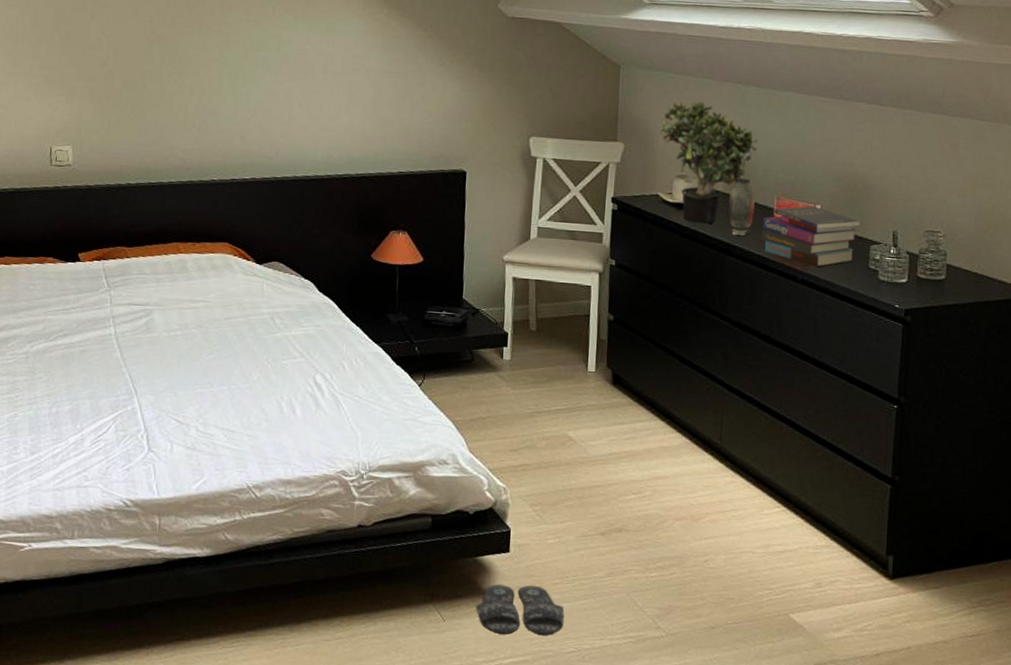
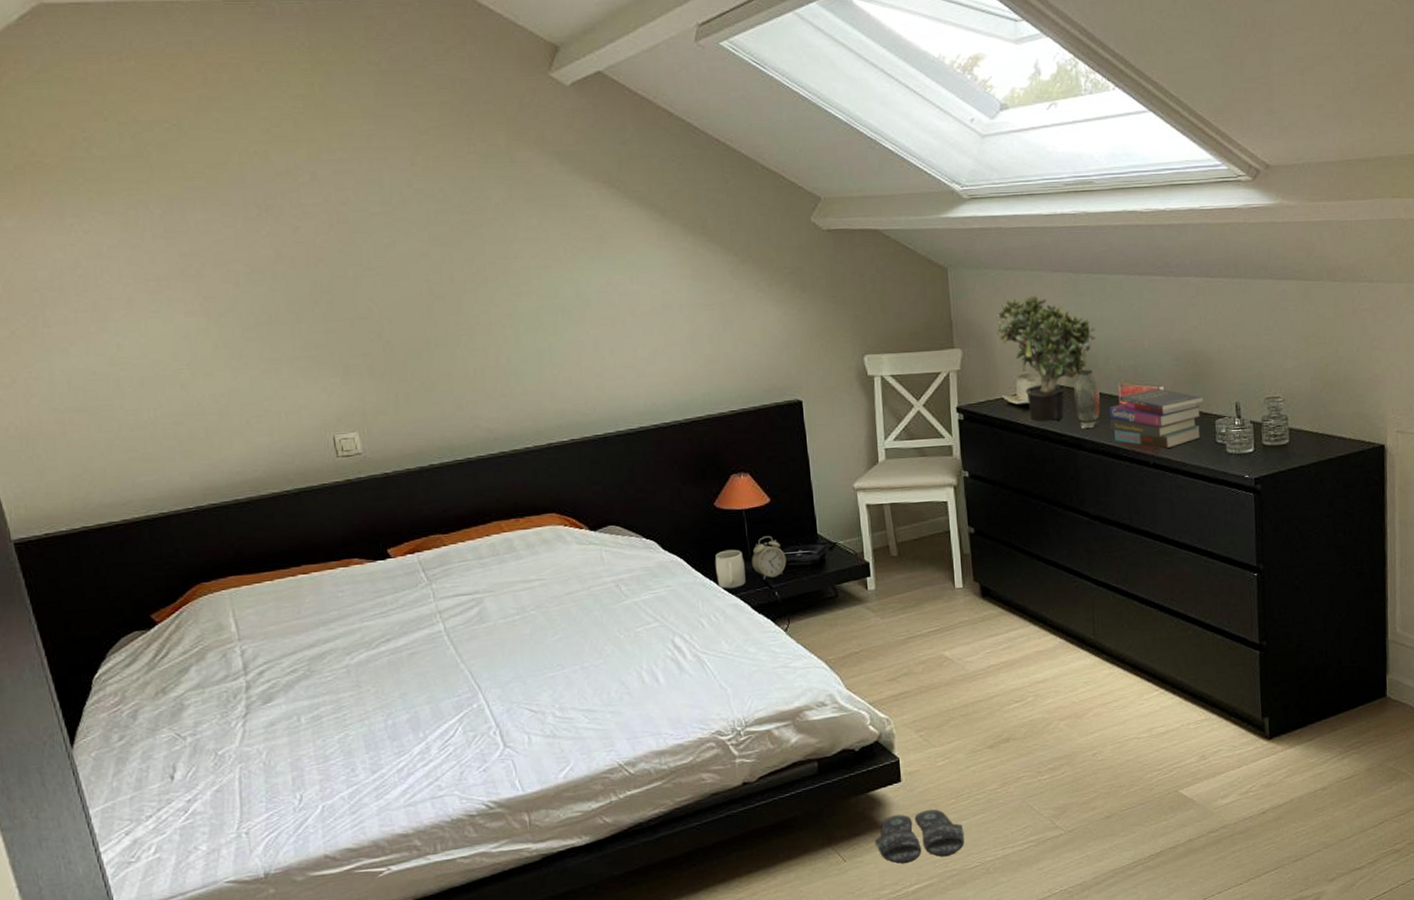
mug: none [363,300,391,338] -> present [714,549,746,589]
alarm clock: none [398,293,430,334] -> present [752,536,787,580]

